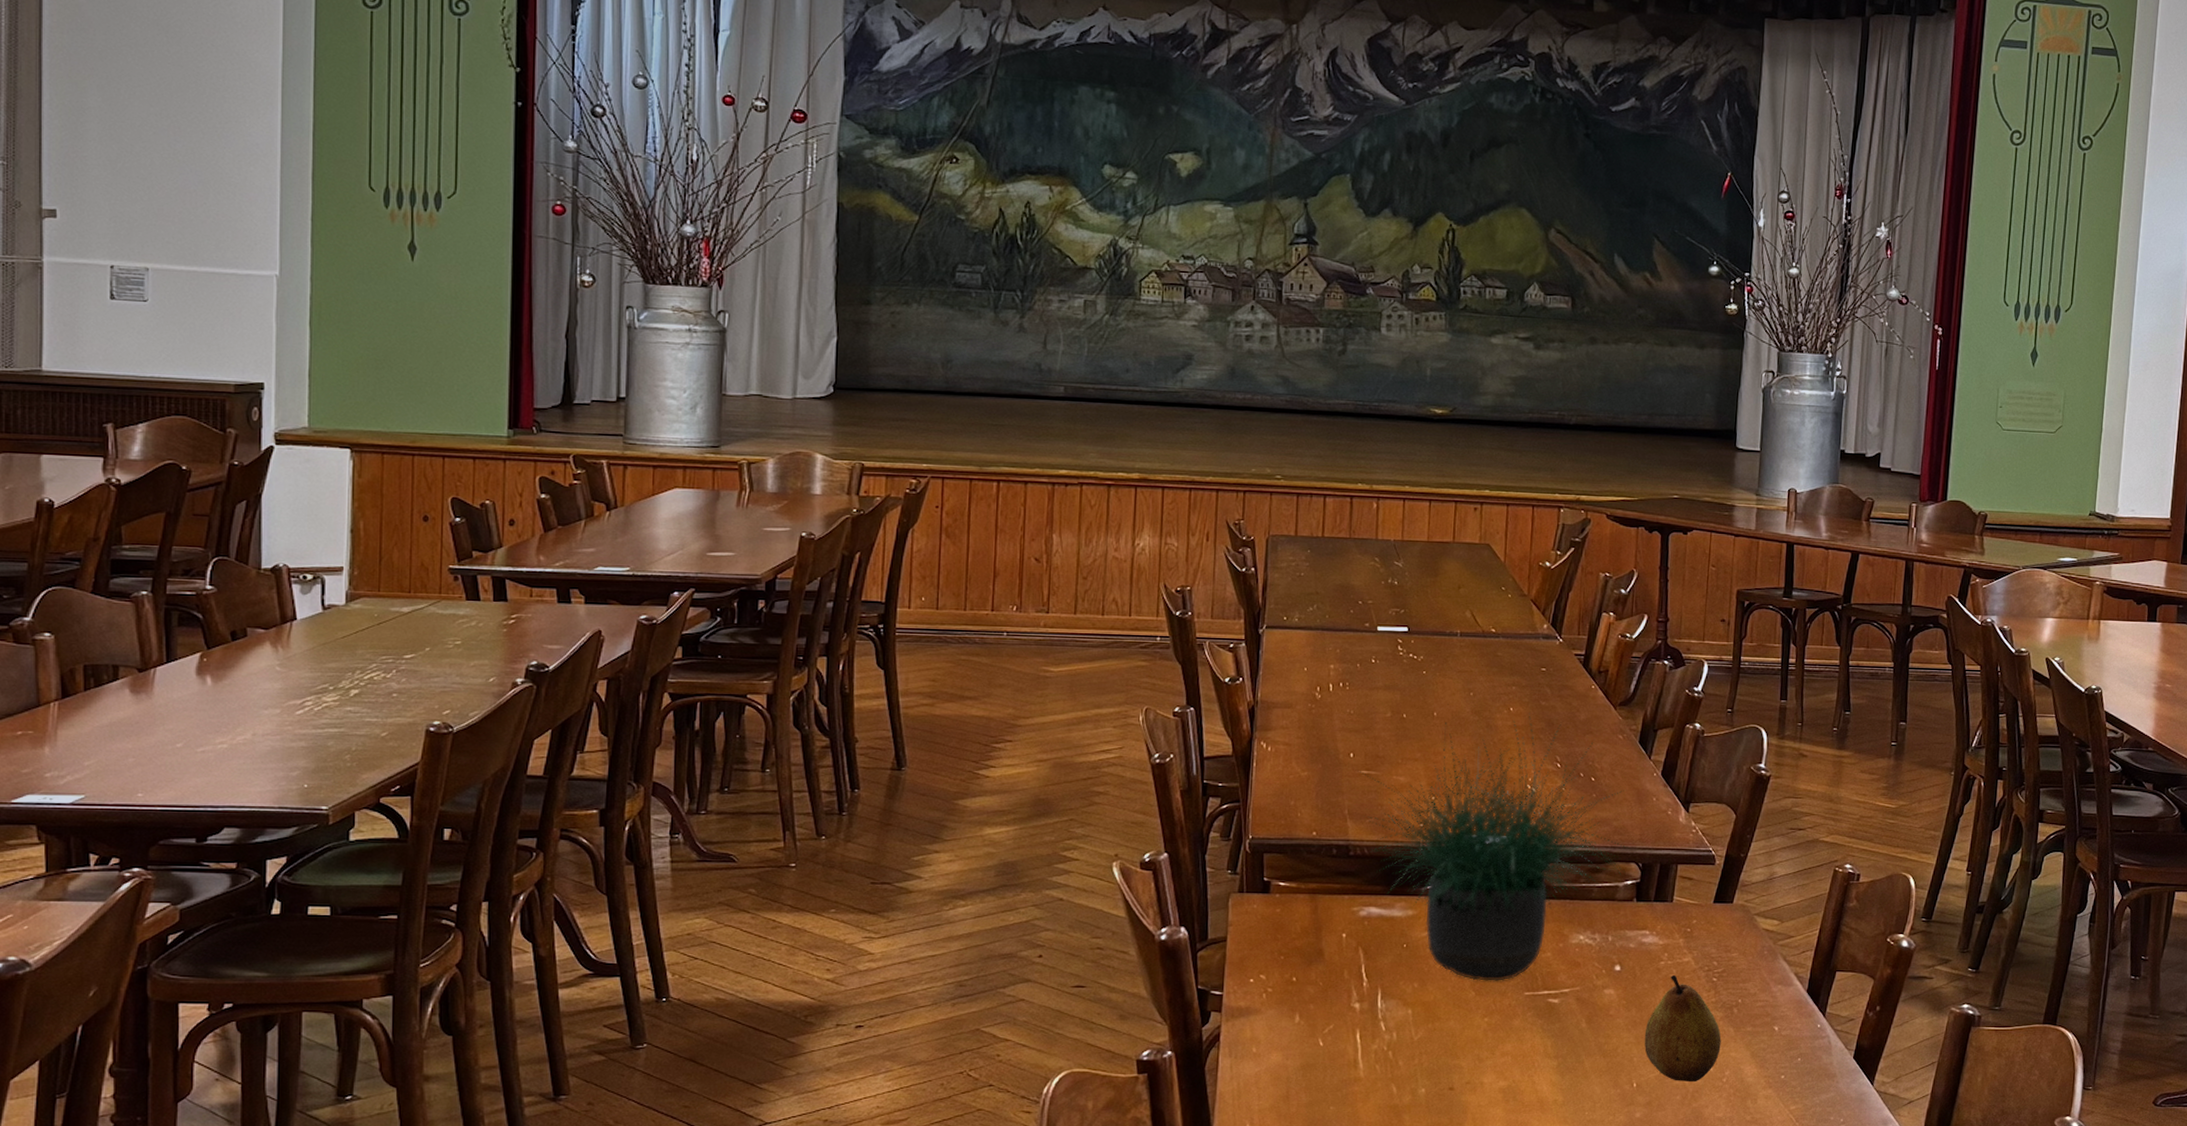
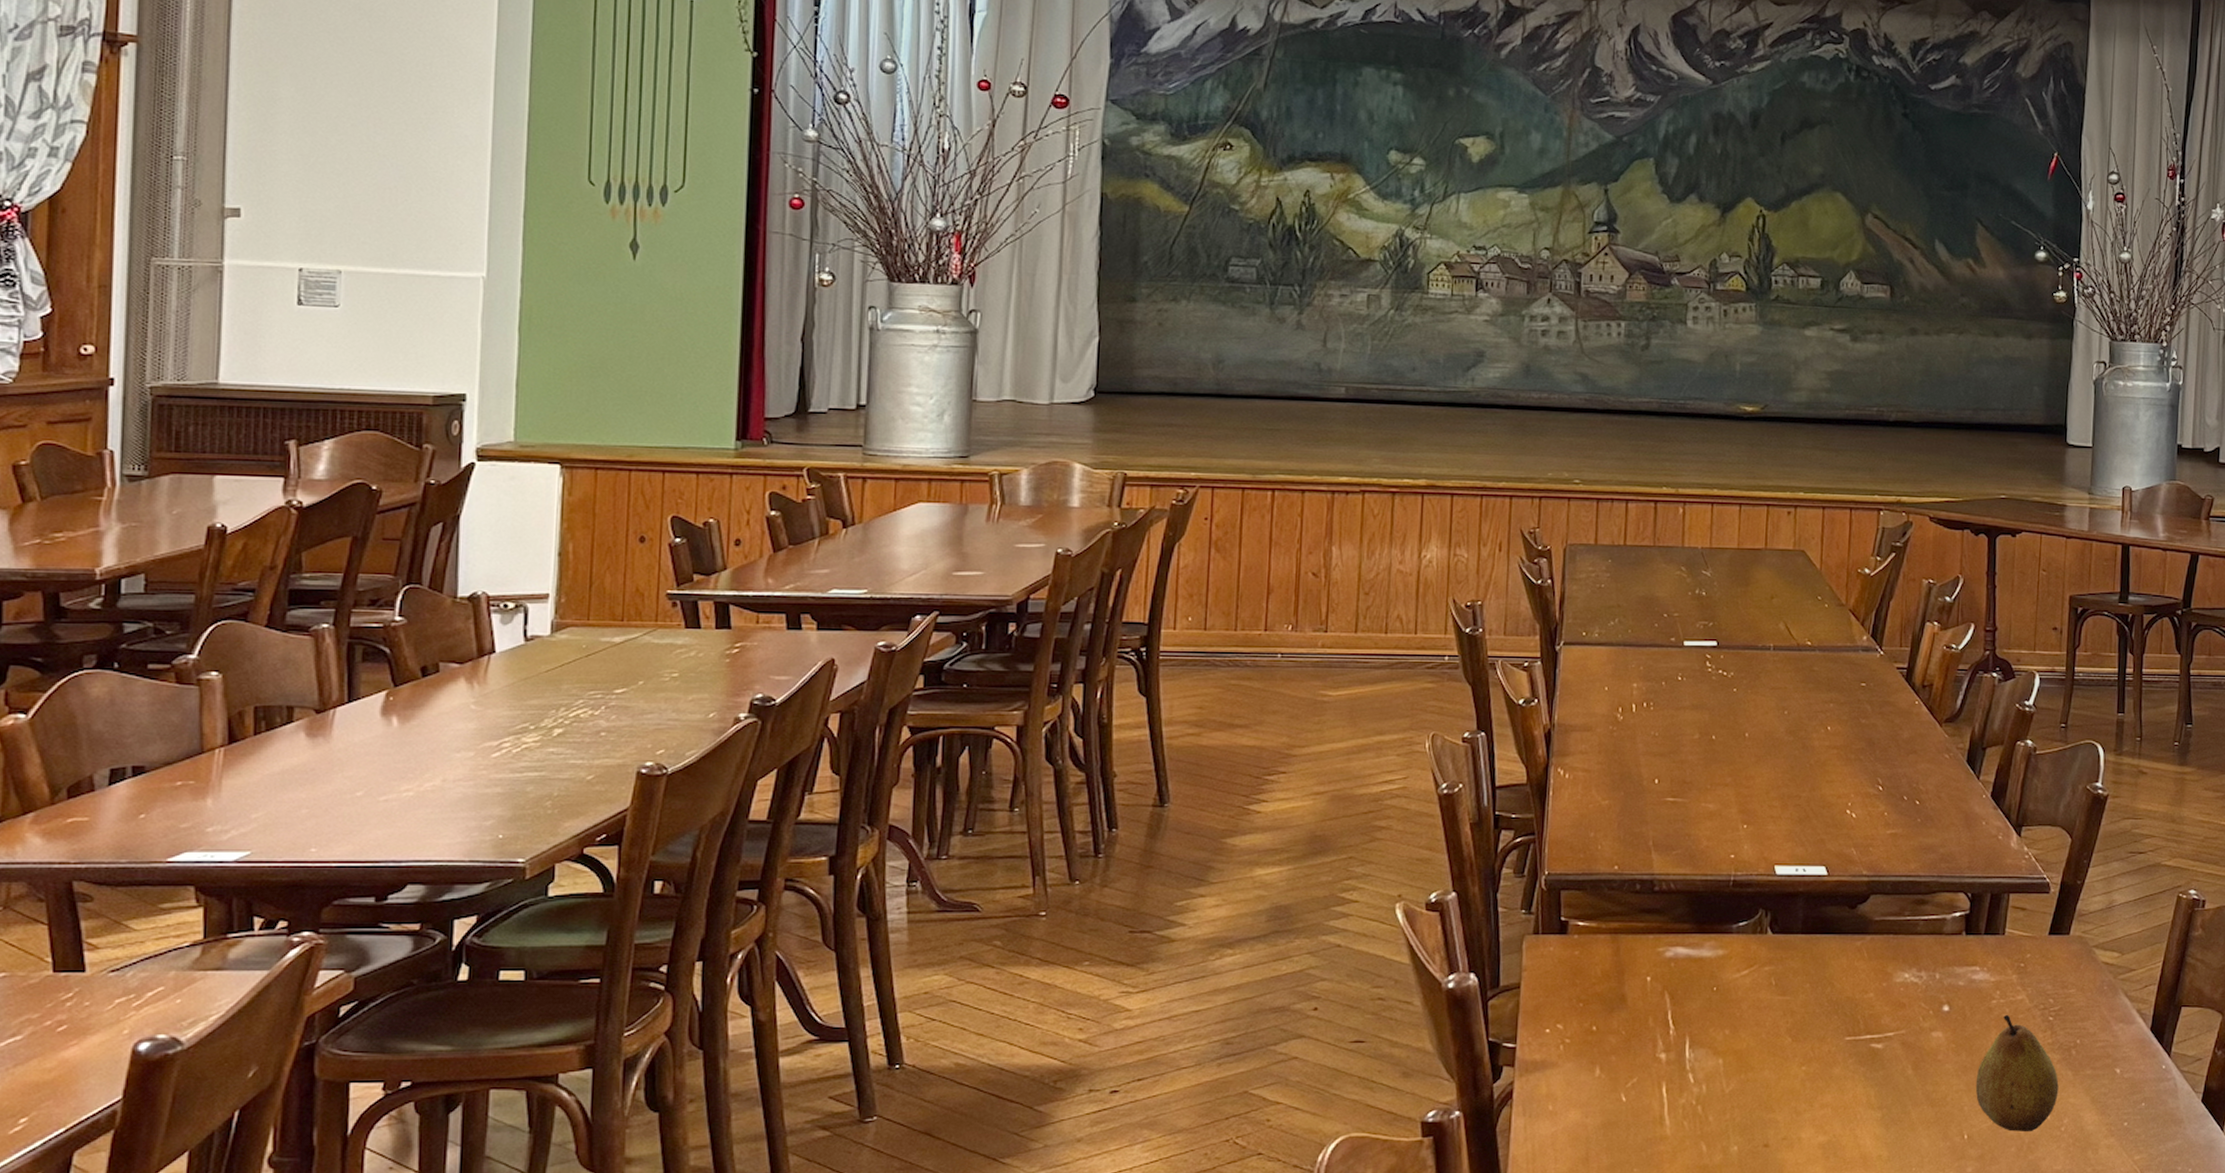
potted plant: present [1357,704,1628,981] -> none [1663,724,1956,1026]

